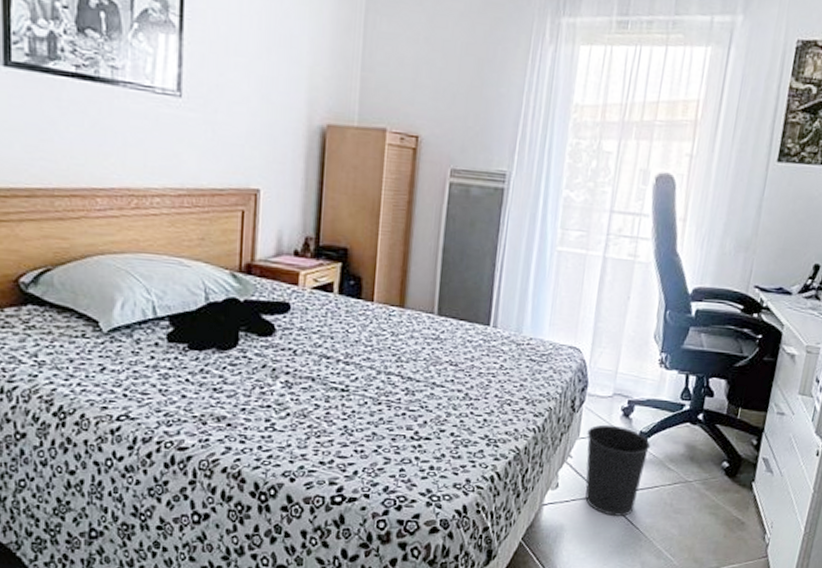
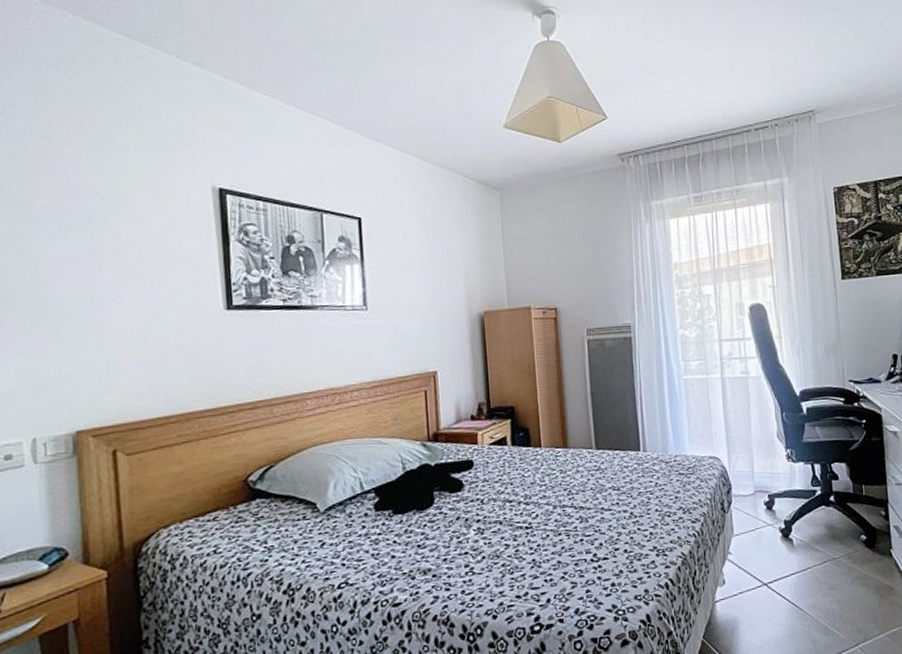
wastebasket: present [585,424,651,516] -> none [739,518,796,602]

